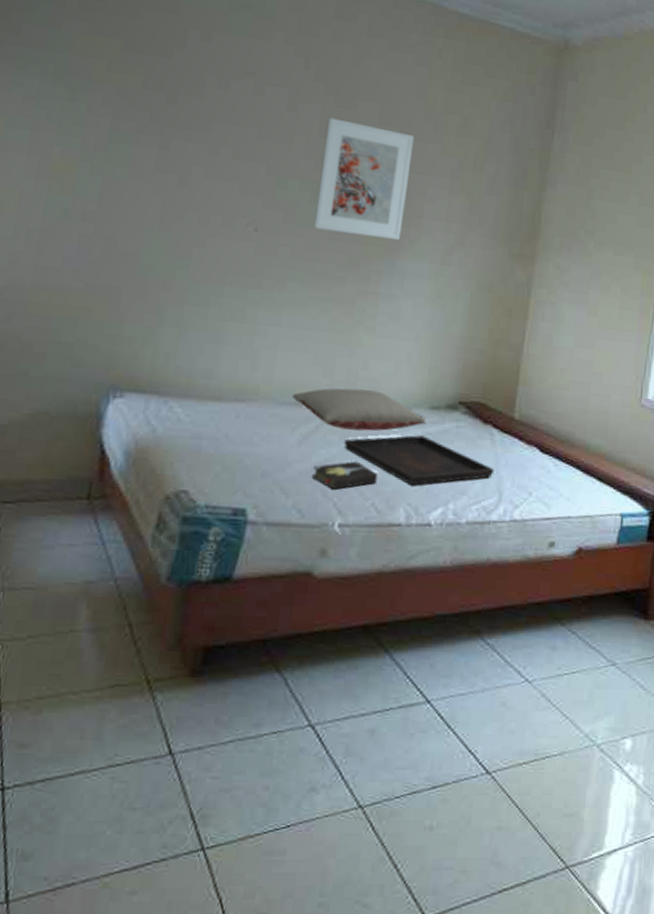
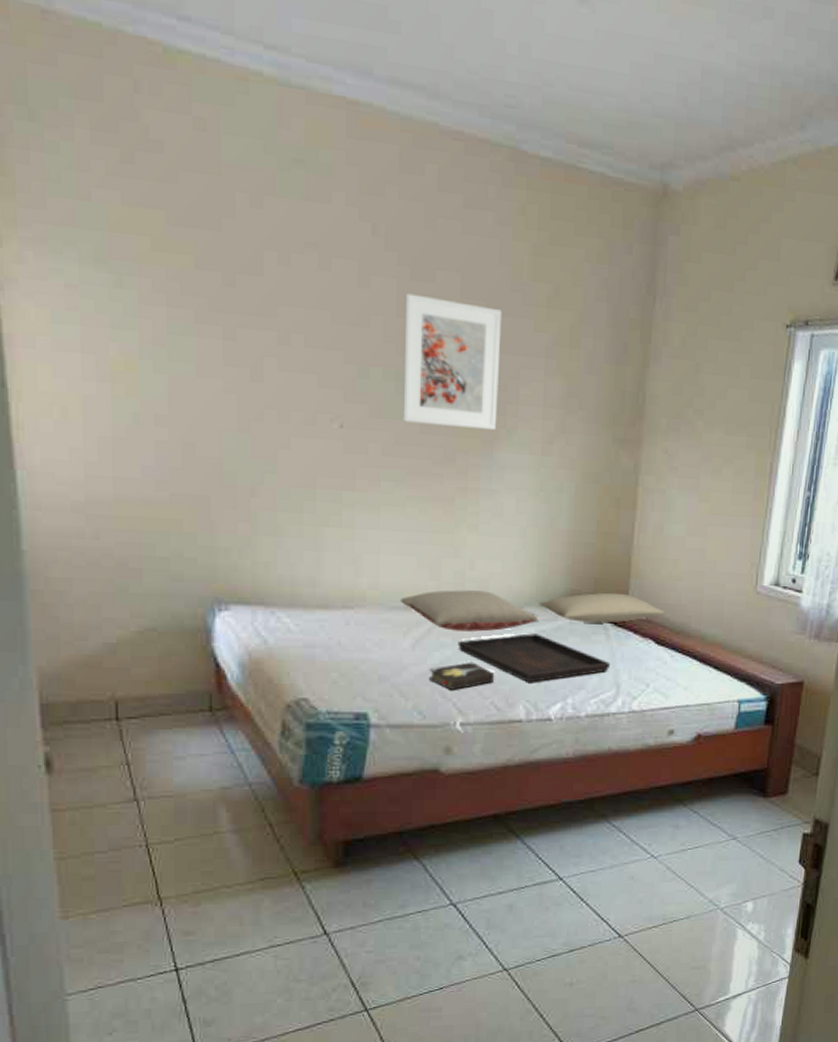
pillow: none [427,398,550,429] -> present [538,592,665,624]

